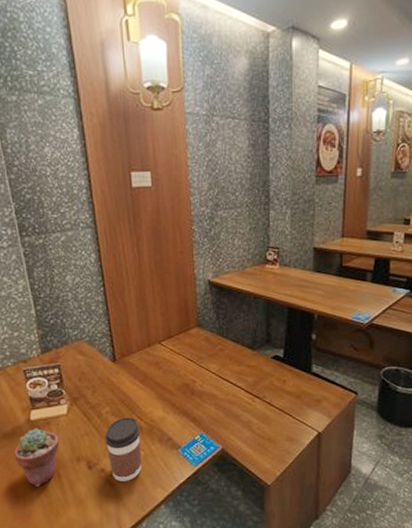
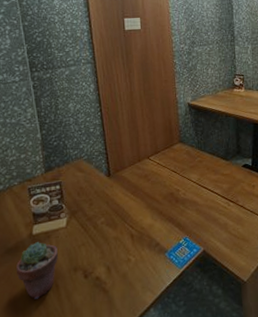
coffee cup: present [104,417,142,481] -> none [99,226,133,288]

